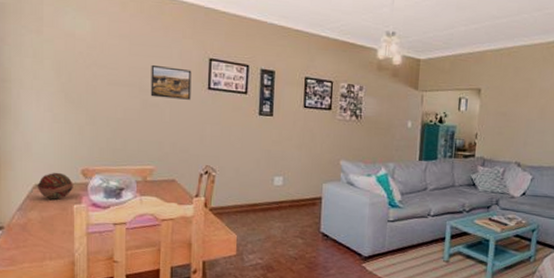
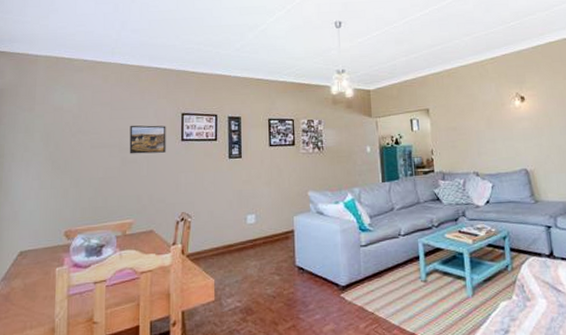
decorative ball: present [37,172,73,200] -> none [21,237,56,265]

